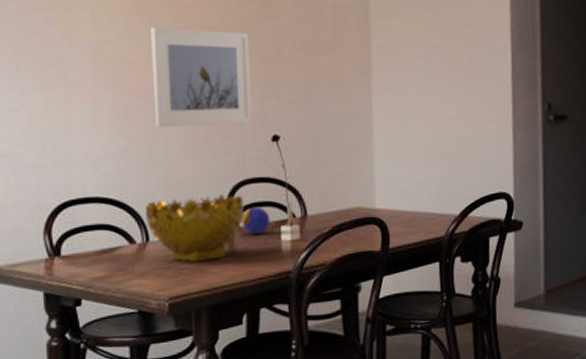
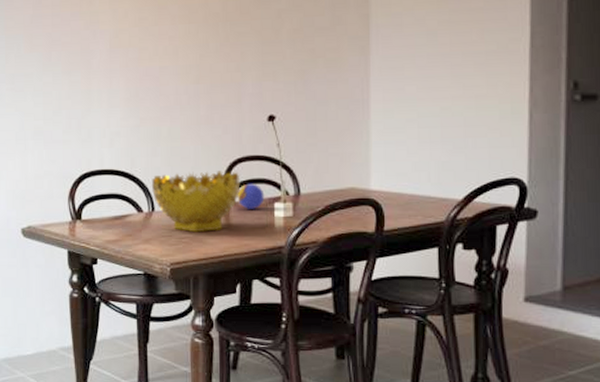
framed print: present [151,27,252,127] -> none [159,15,249,107]

